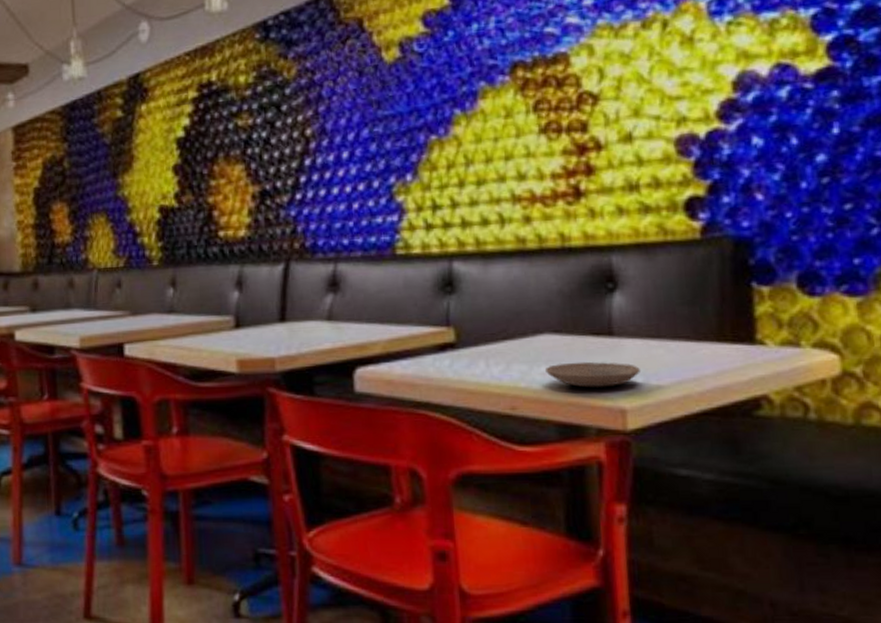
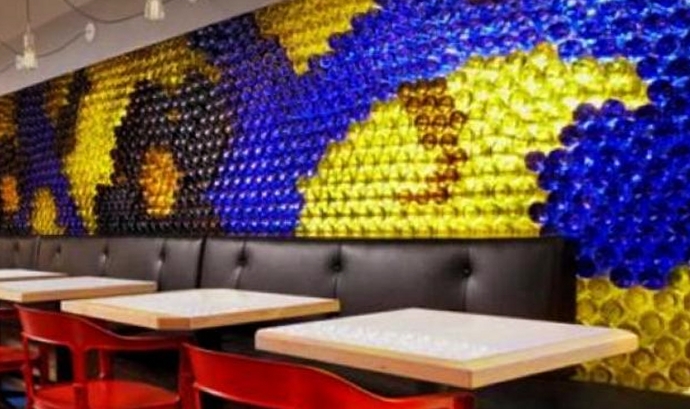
plate: present [544,361,640,388] -> none [410,332,485,353]

